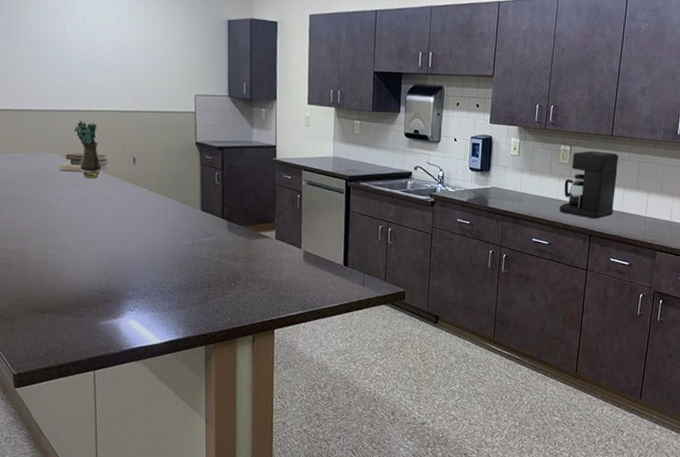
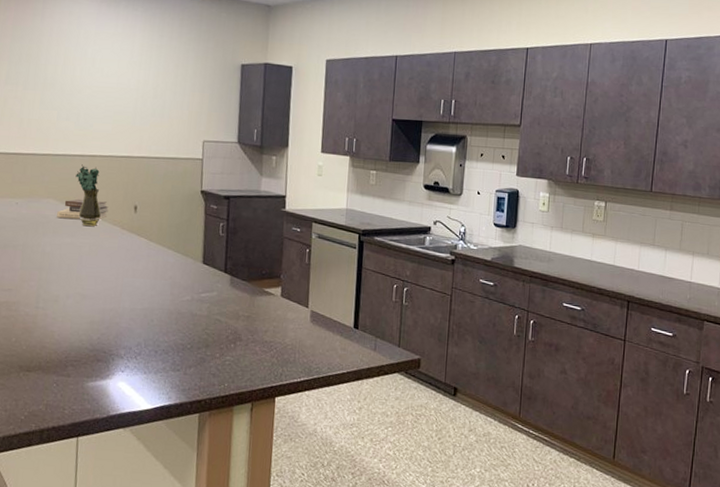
coffee maker: present [560,151,618,219] -> none [594,207,659,284]

